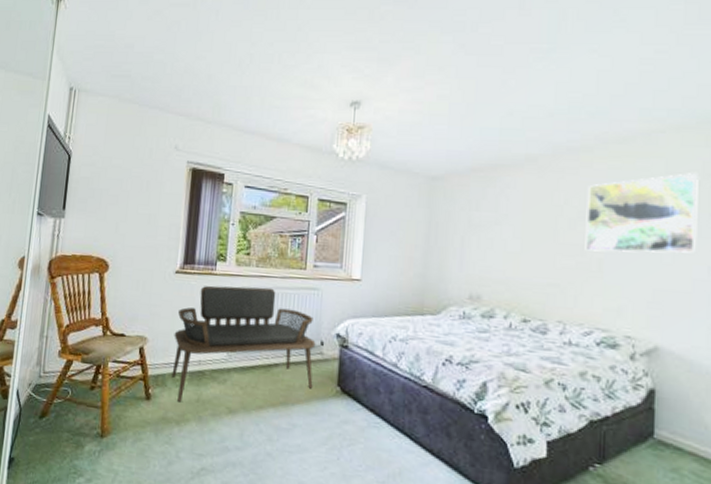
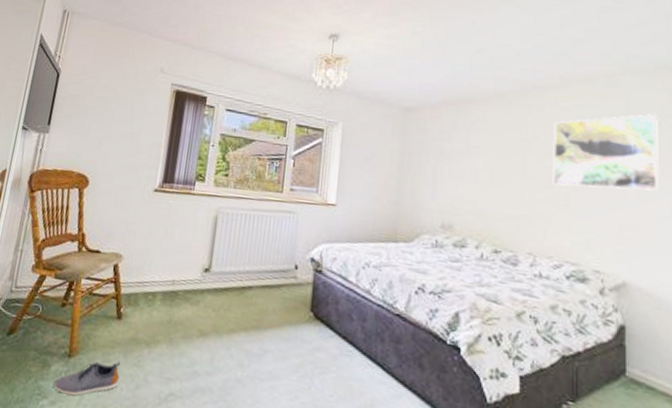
shoe: none [89,440,153,474] -> present [54,361,121,396]
bench: present [171,285,316,402] -> none [144,205,290,323]

